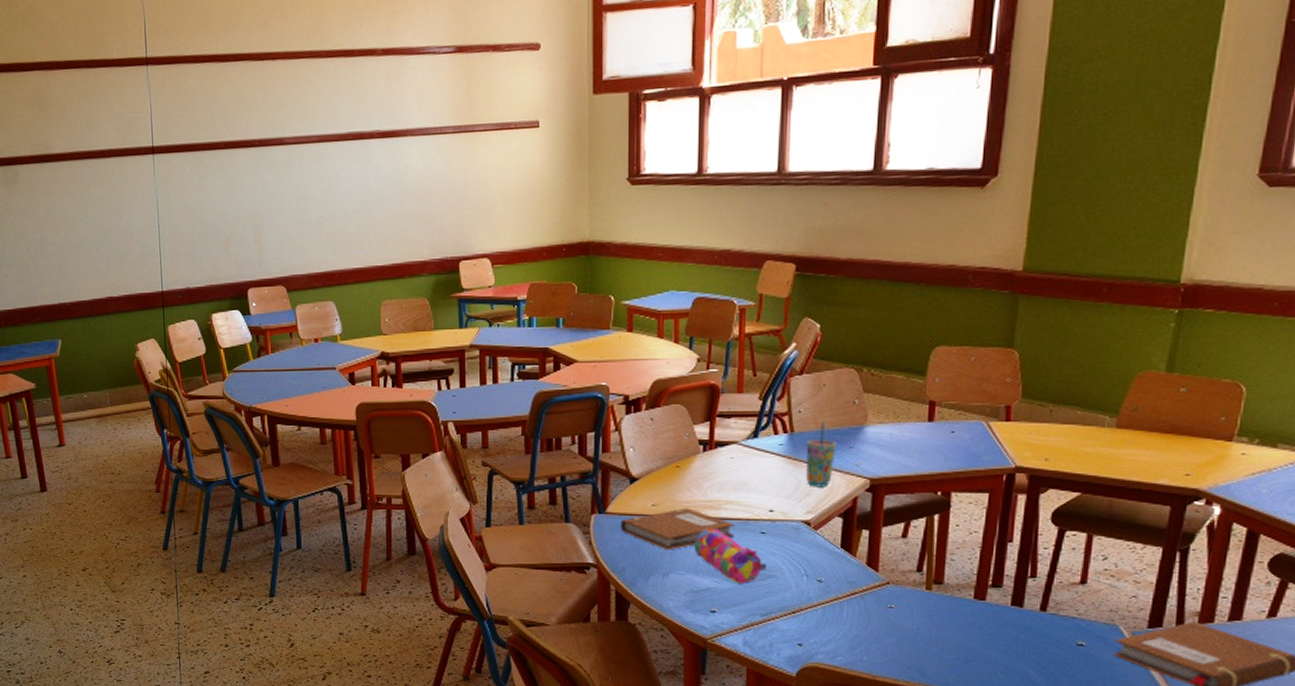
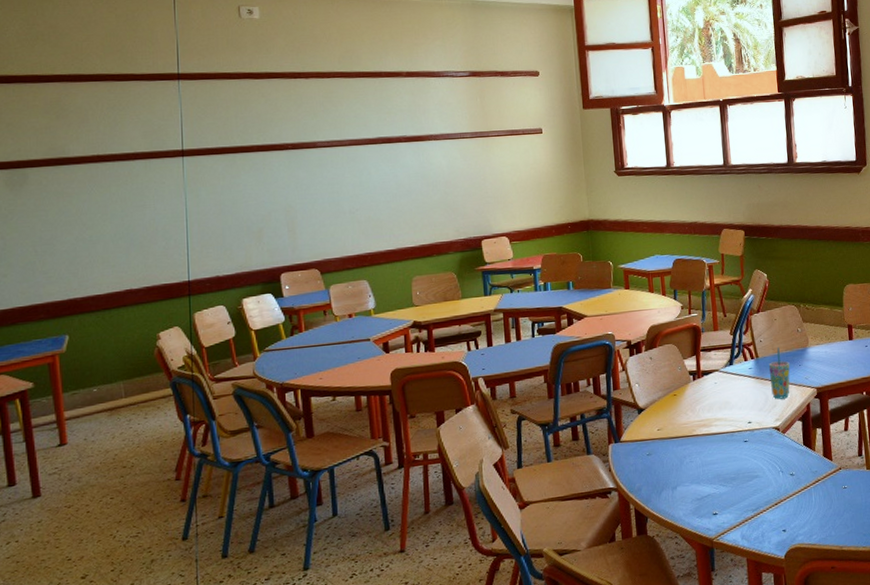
notebook: present [620,508,735,550] -> none [633,428,724,467]
pencil case: present [693,528,767,584] -> none [694,443,752,487]

